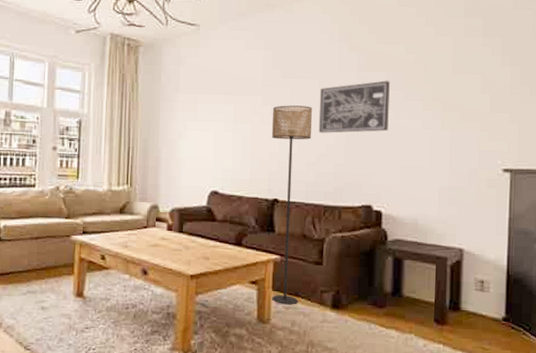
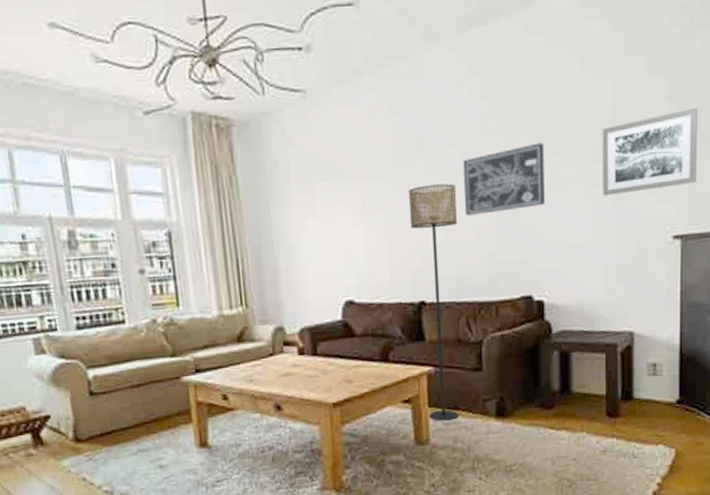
wall art: none [440,64,529,129] -> present [602,108,699,196]

